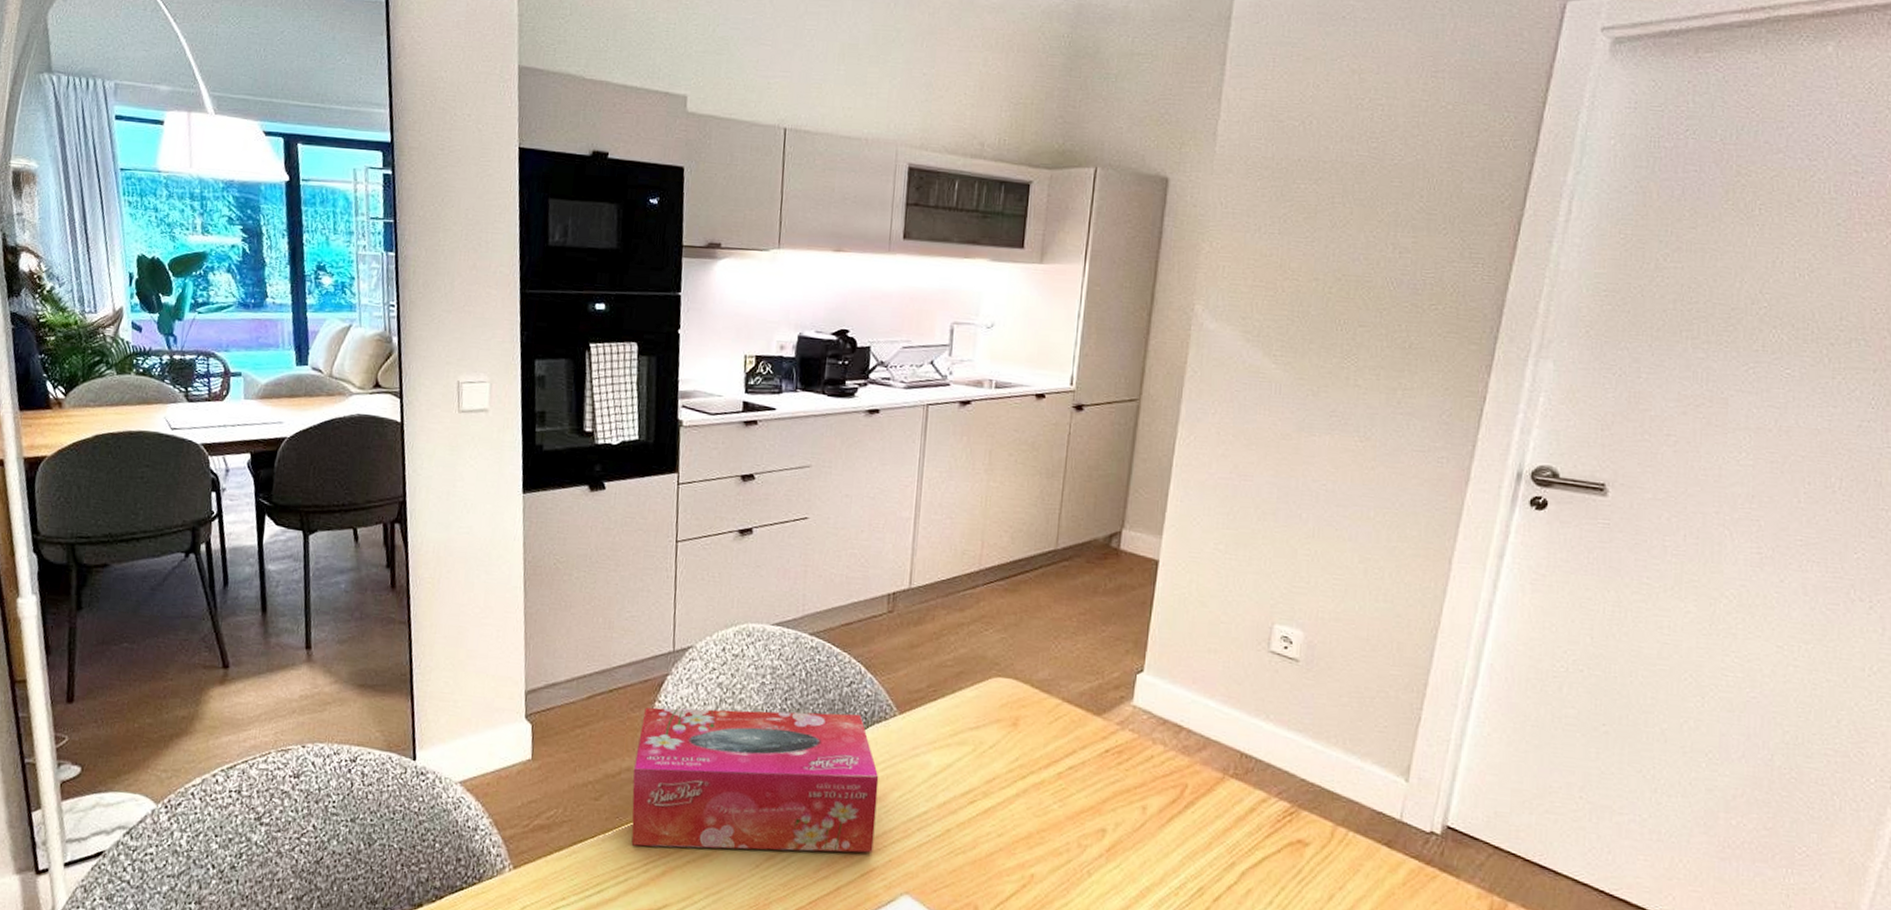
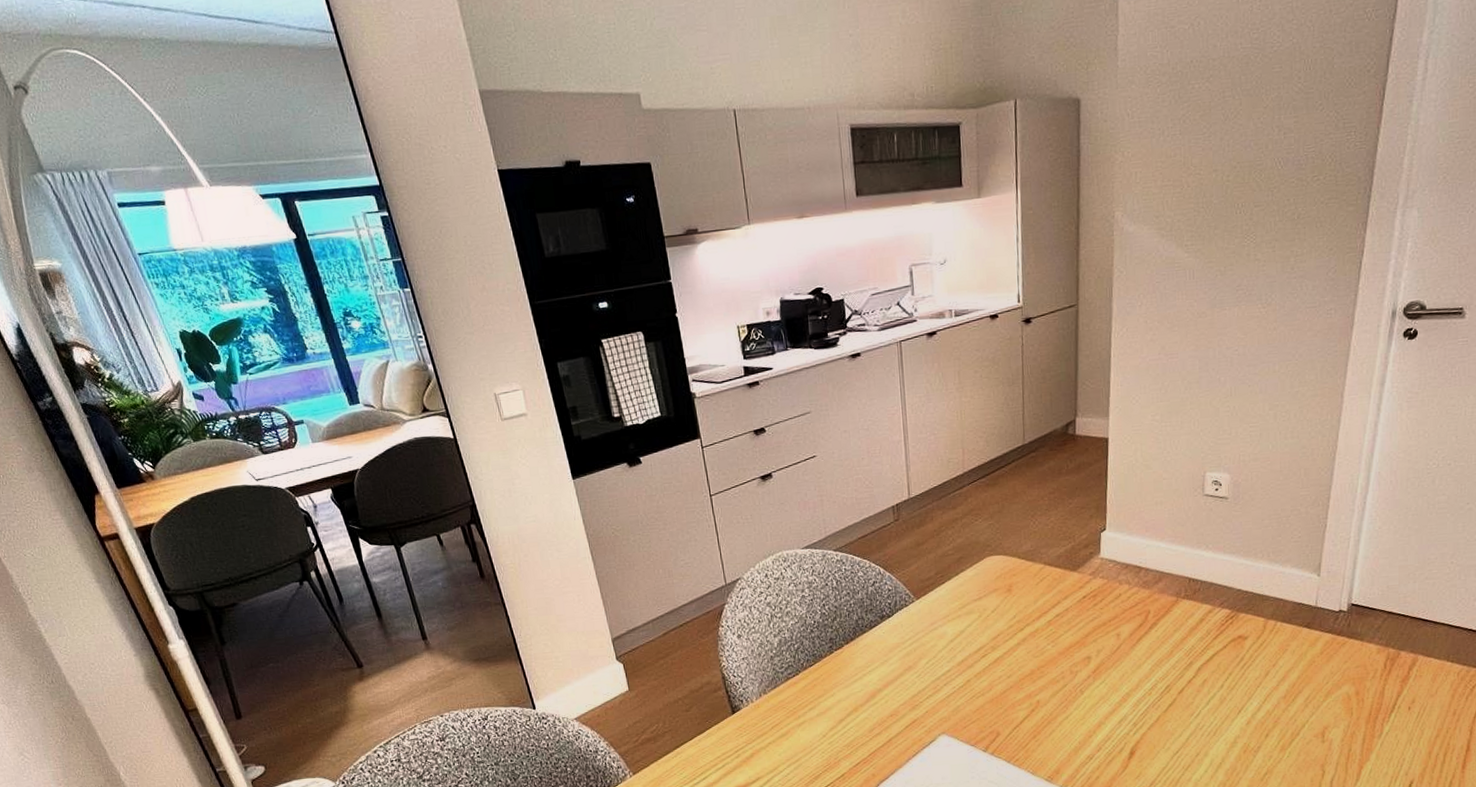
tissue box: present [631,707,879,853] -> none [711,606,912,740]

